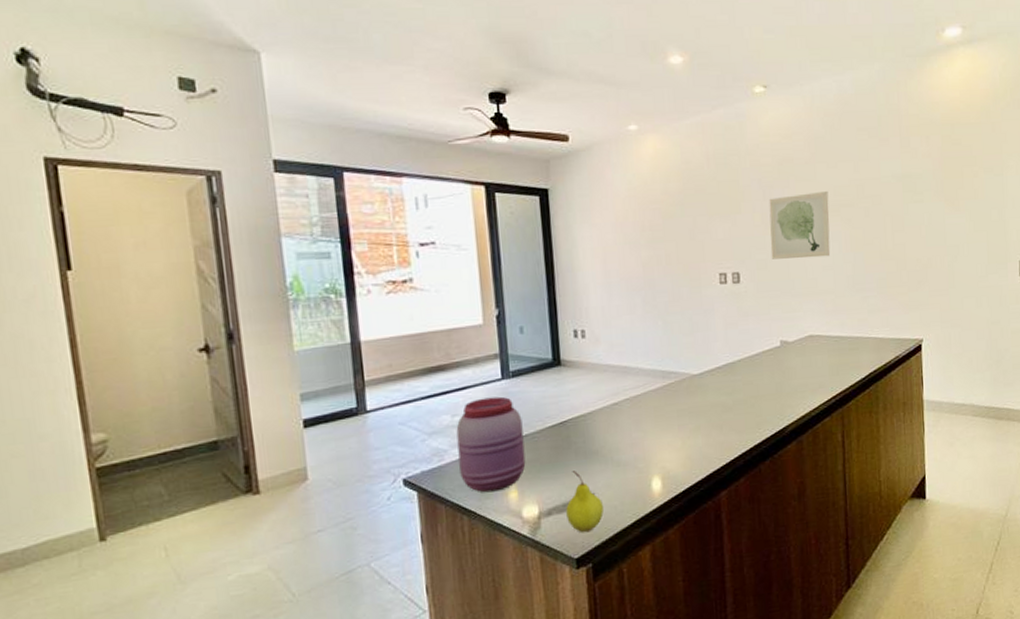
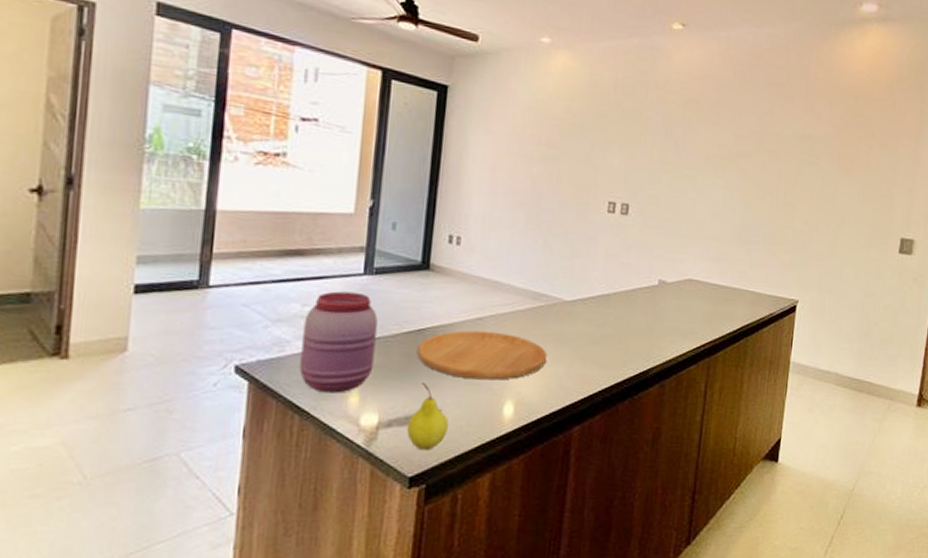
cutting board: none [563,414,685,462] -> present [417,330,548,380]
wall art: present [769,190,831,259] -> none [663,135,729,203]

